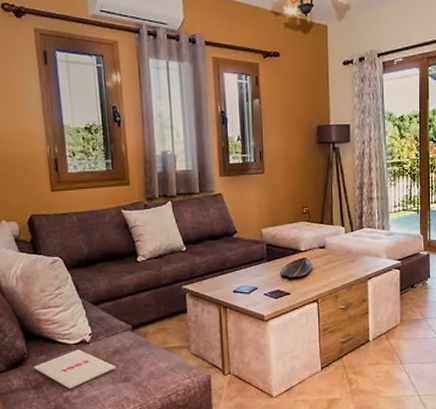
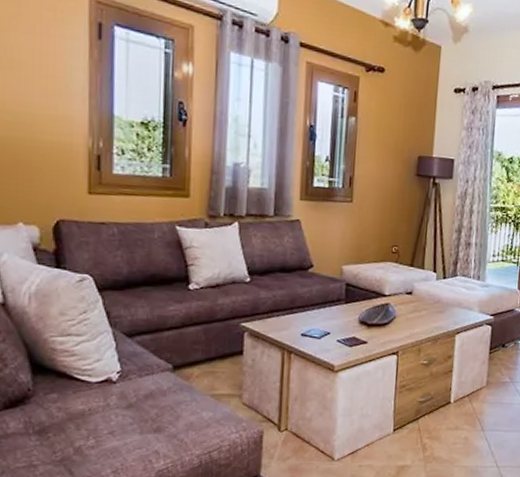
magazine: present [34,349,116,389] -> none [39,389,147,438]

